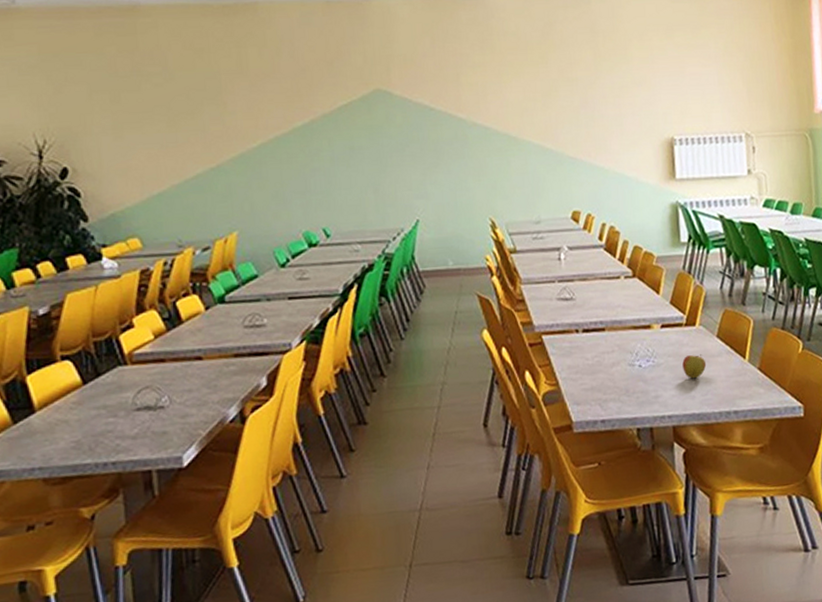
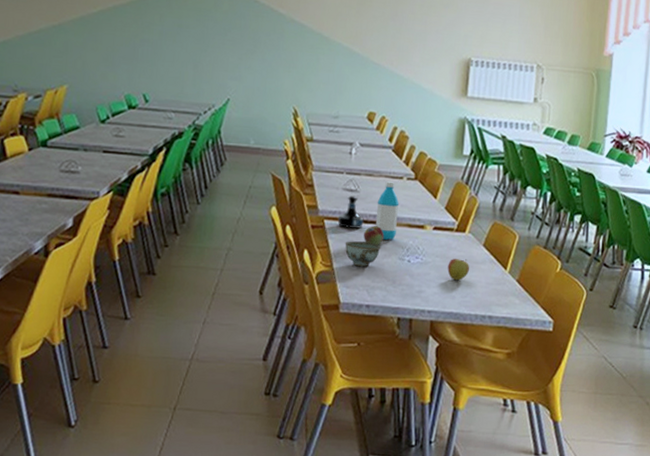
tequila bottle: none [557,304,585,341] -> present [338,195,364,229]
bowl: none [568,352,608,380] -> present [345,241,381,267]
fruit: none [587,333,610,354] -> present [364,226,384,245]
water bottle: none [596,283,622,347] -> present [375,181,400,240]

